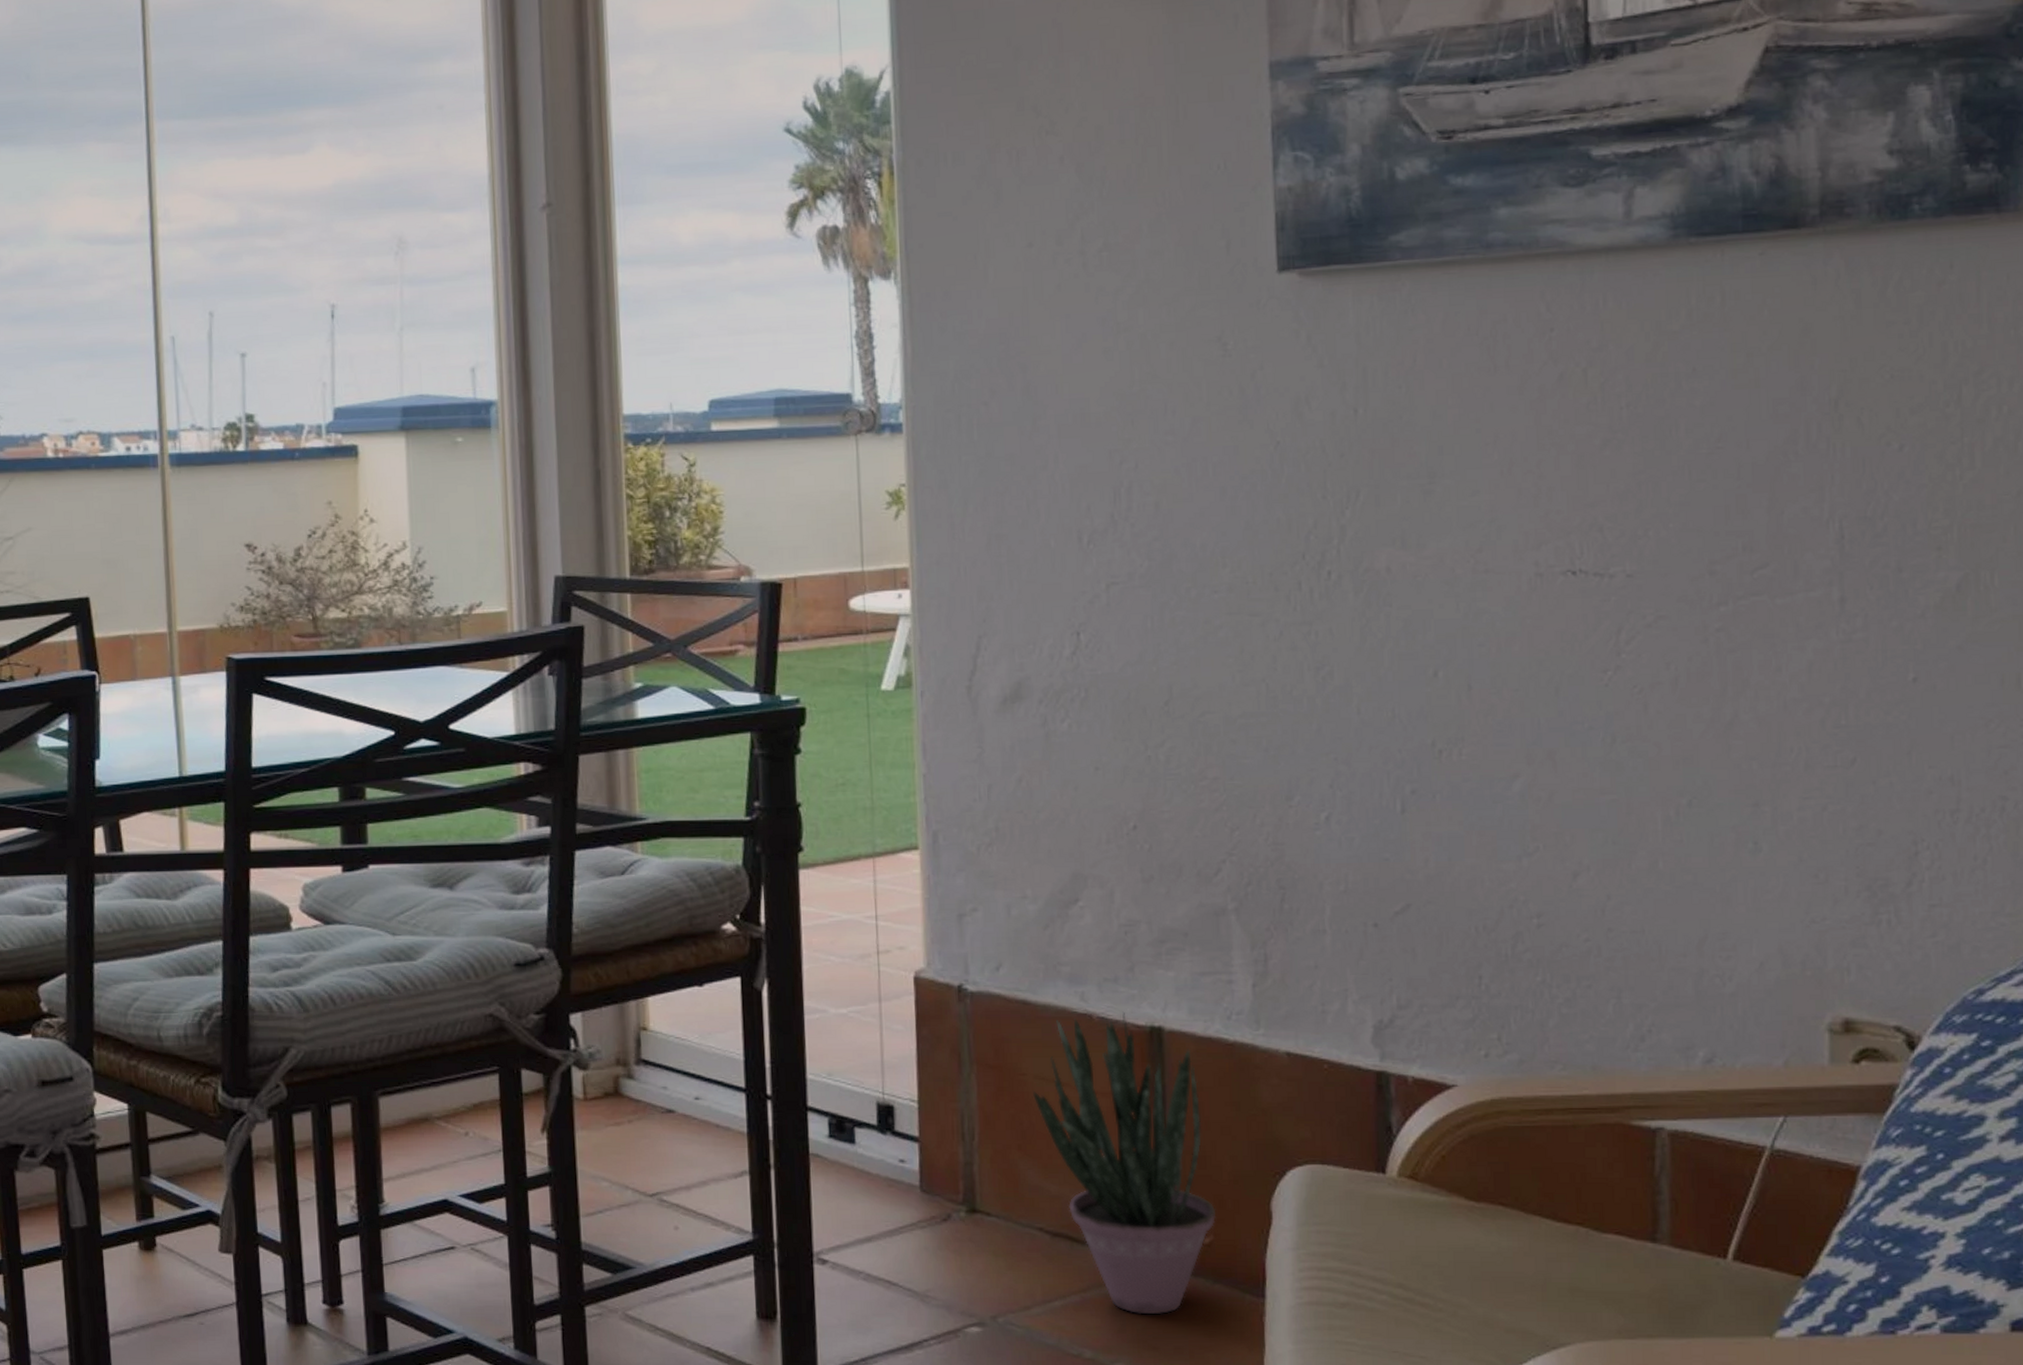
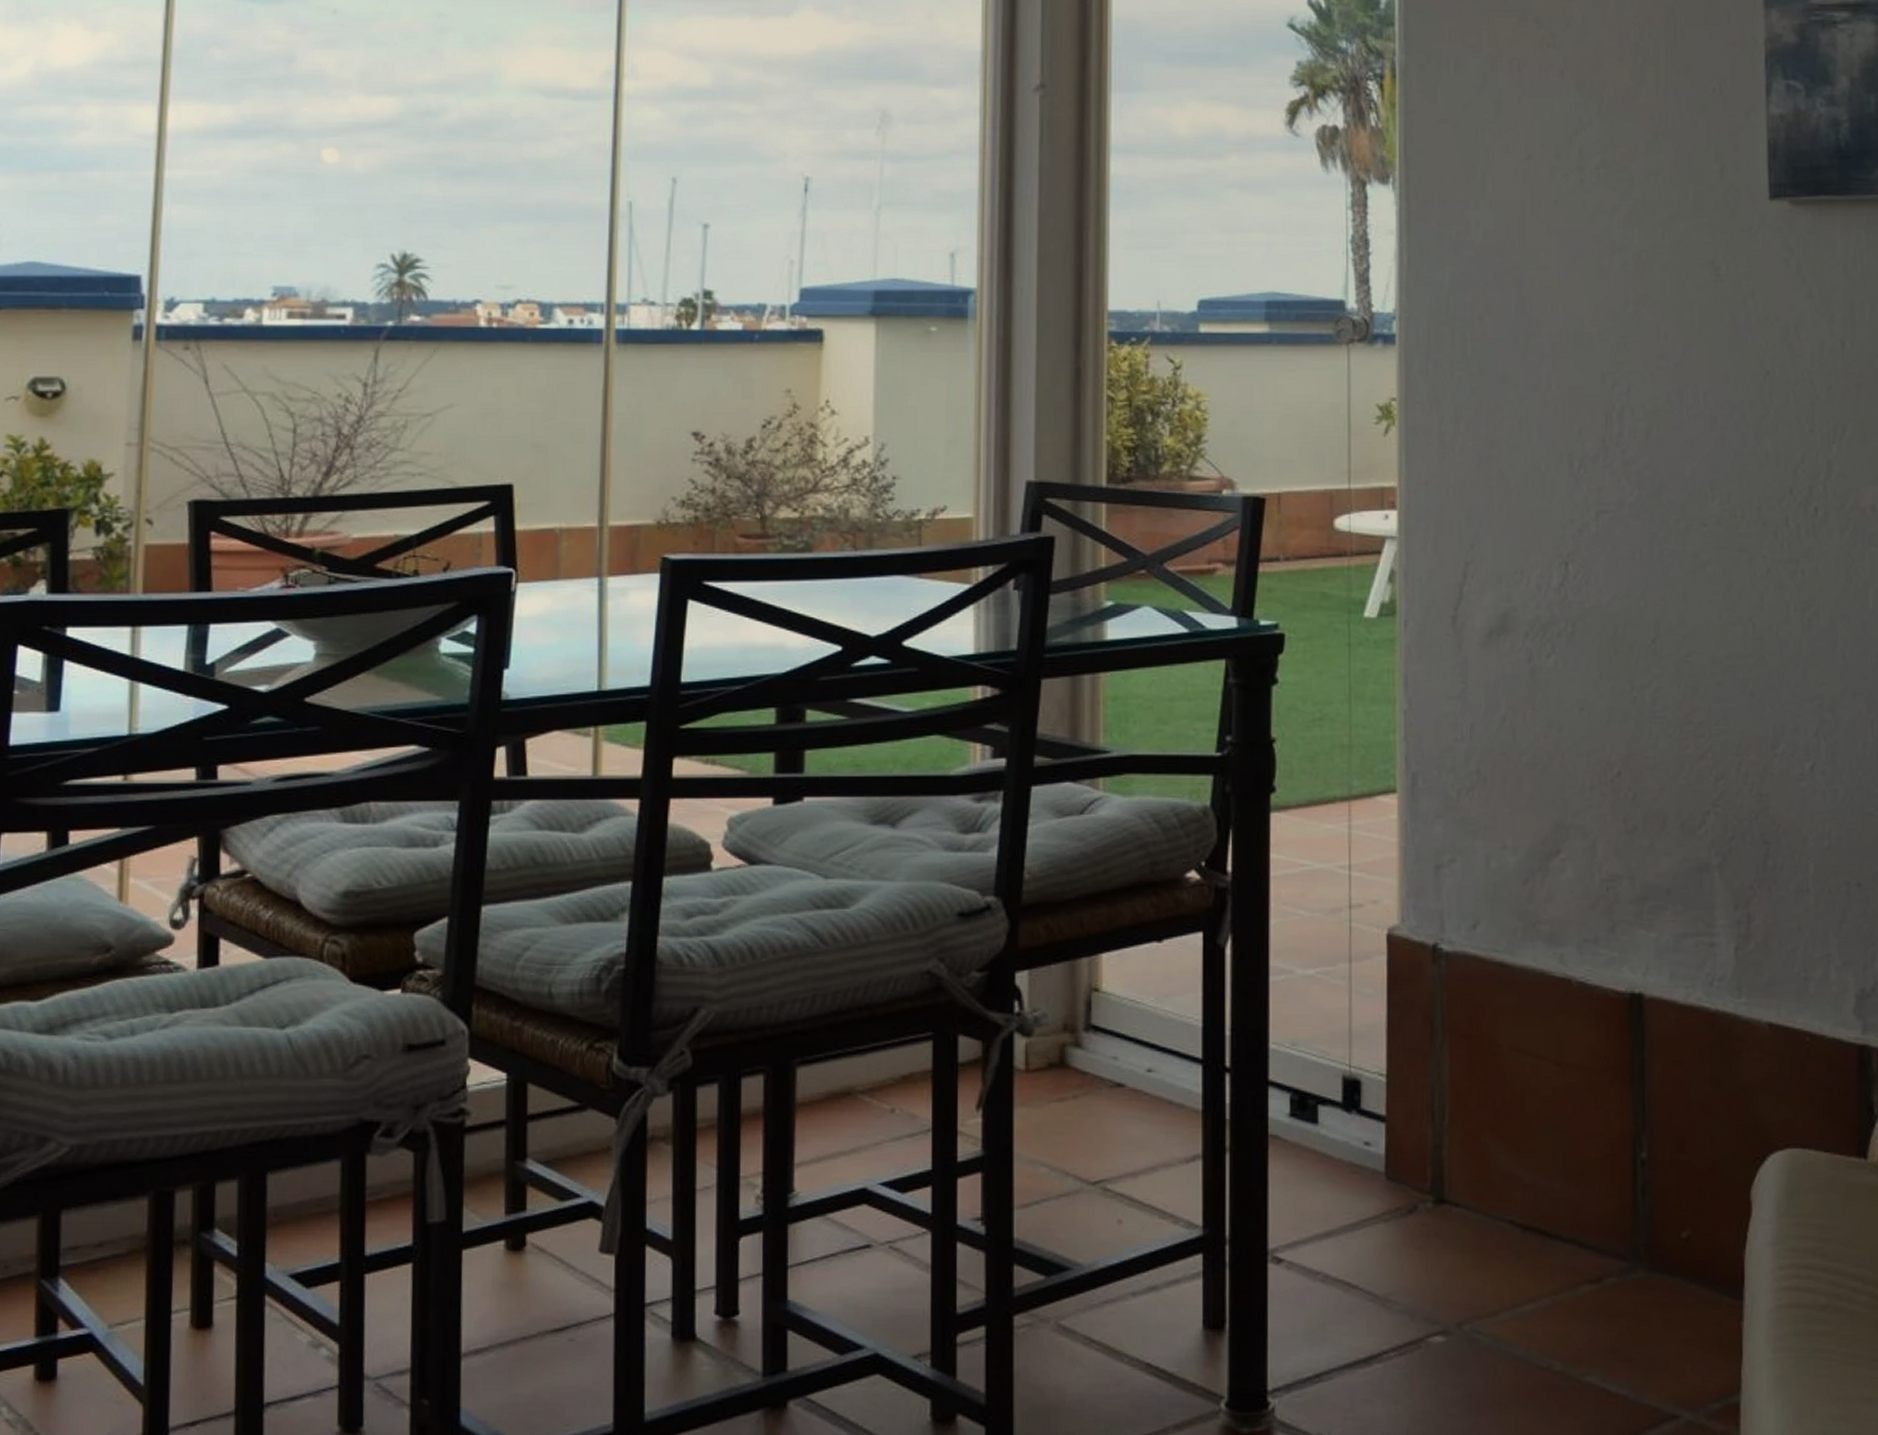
potted plant: present [1033,1011,1217,1315] -> none [1507,976,1695,1320]

